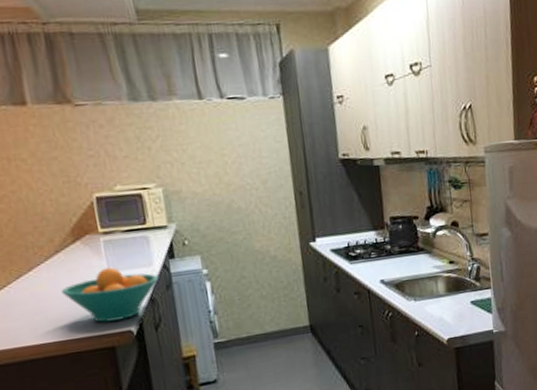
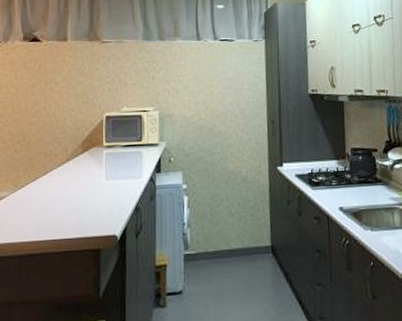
fruit bowl: present [61,267,160,323] -> none [66,176,146,226]

